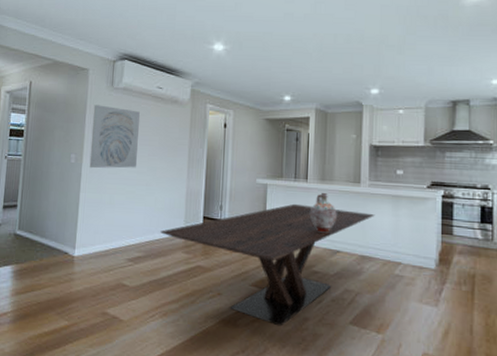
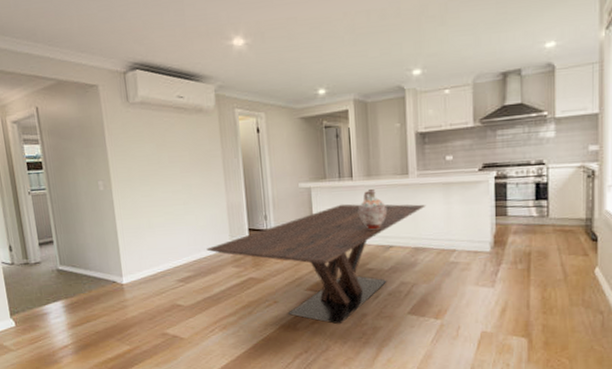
wall art: present [89,105,140,169] -> none [111,124,170,194]

